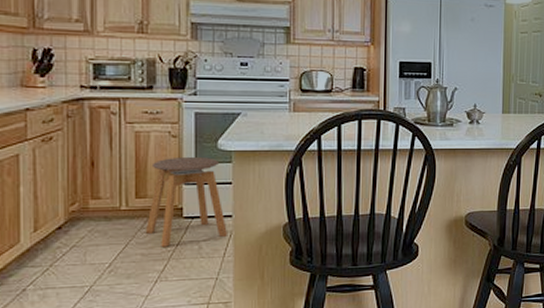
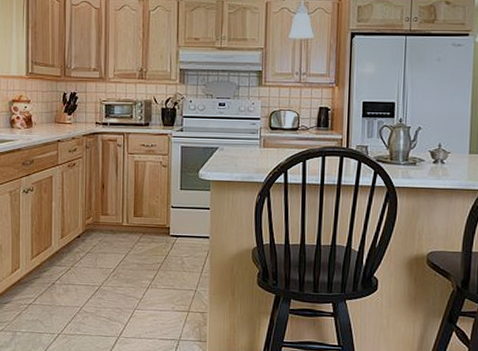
stool: present [145,156,228,247] -> none [140,183,206,260]

